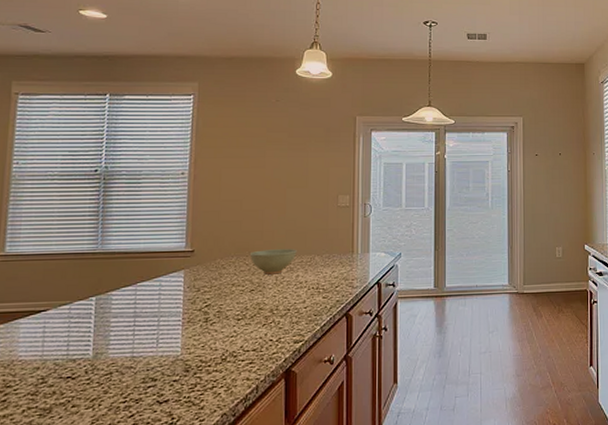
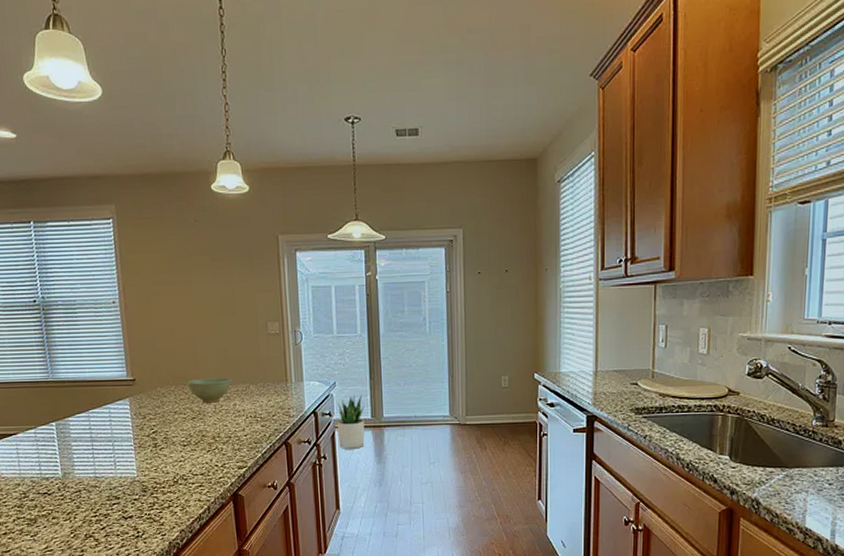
planter: none [399,265,428,321] -> present [336,395,365,450]

